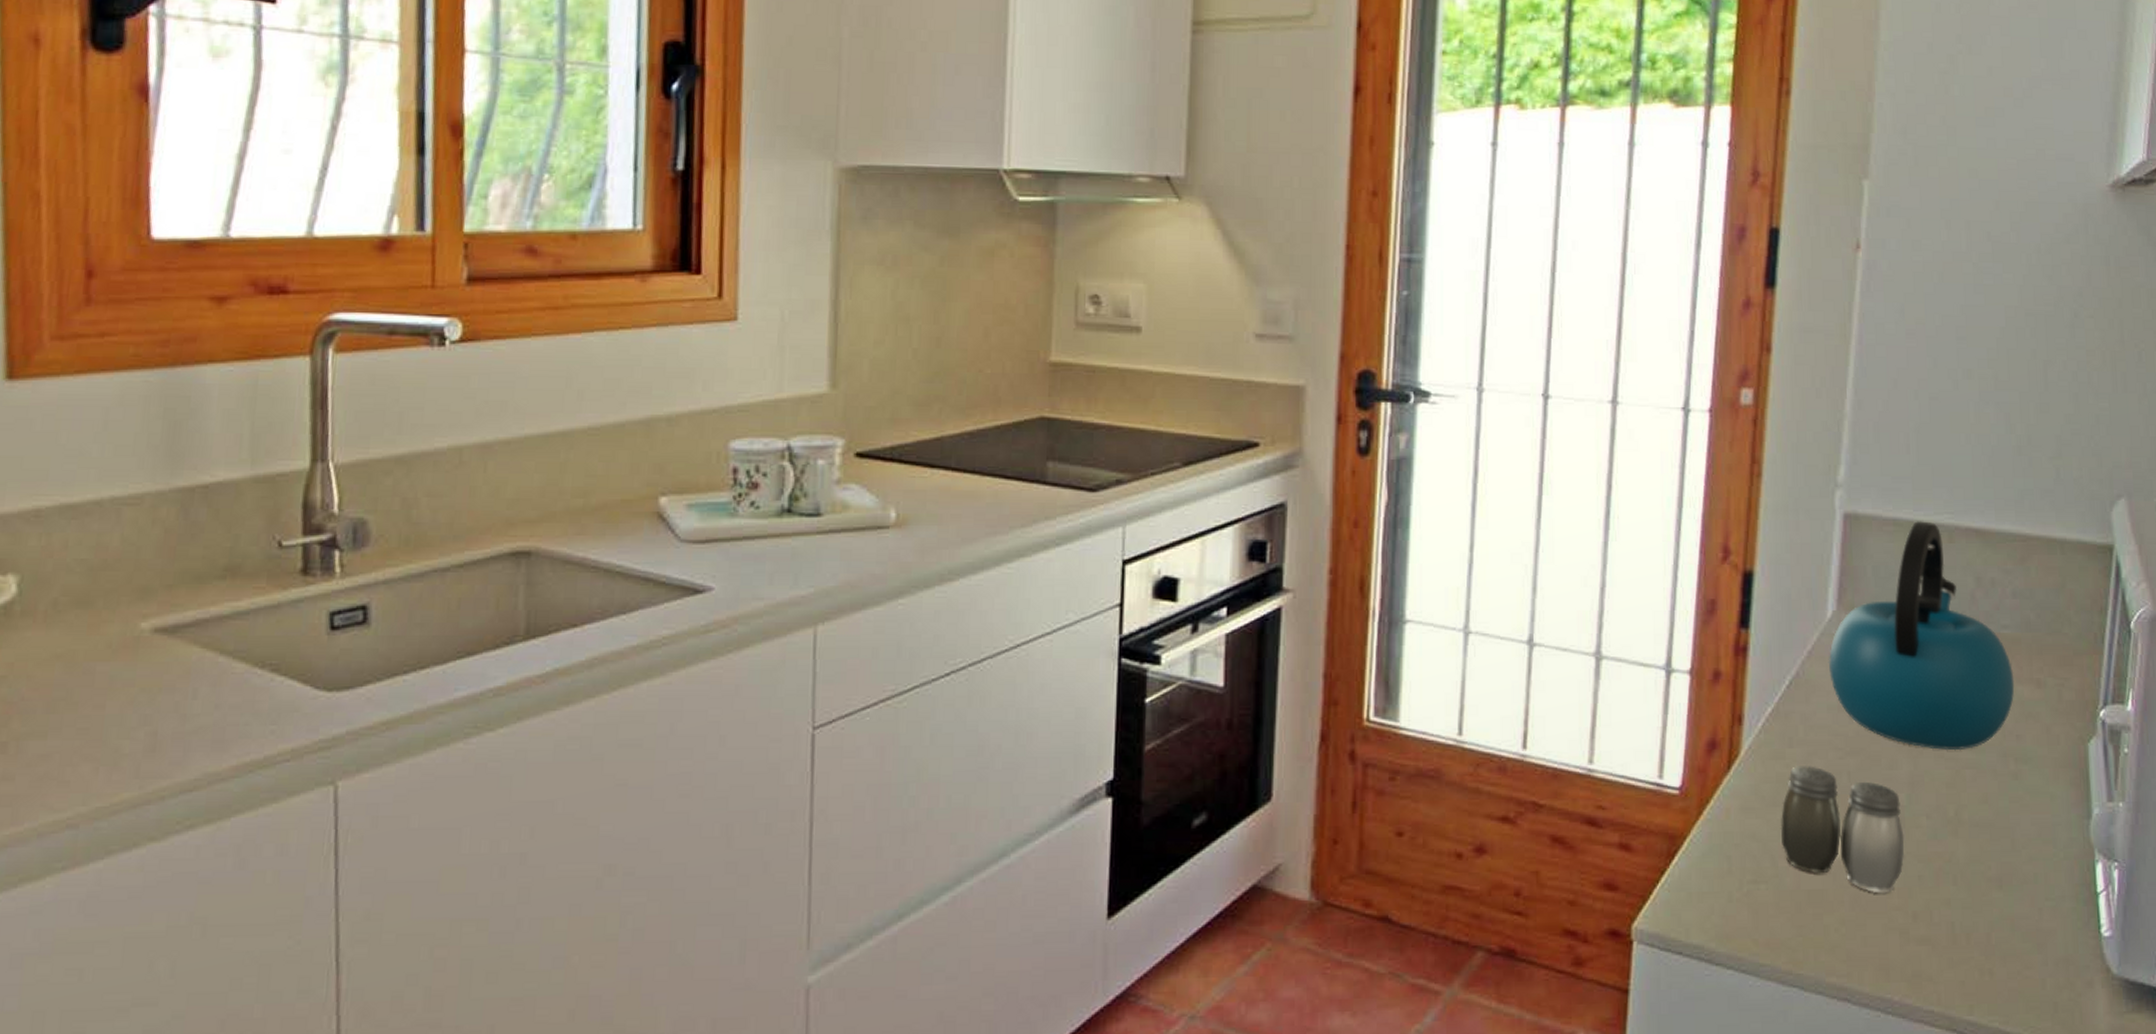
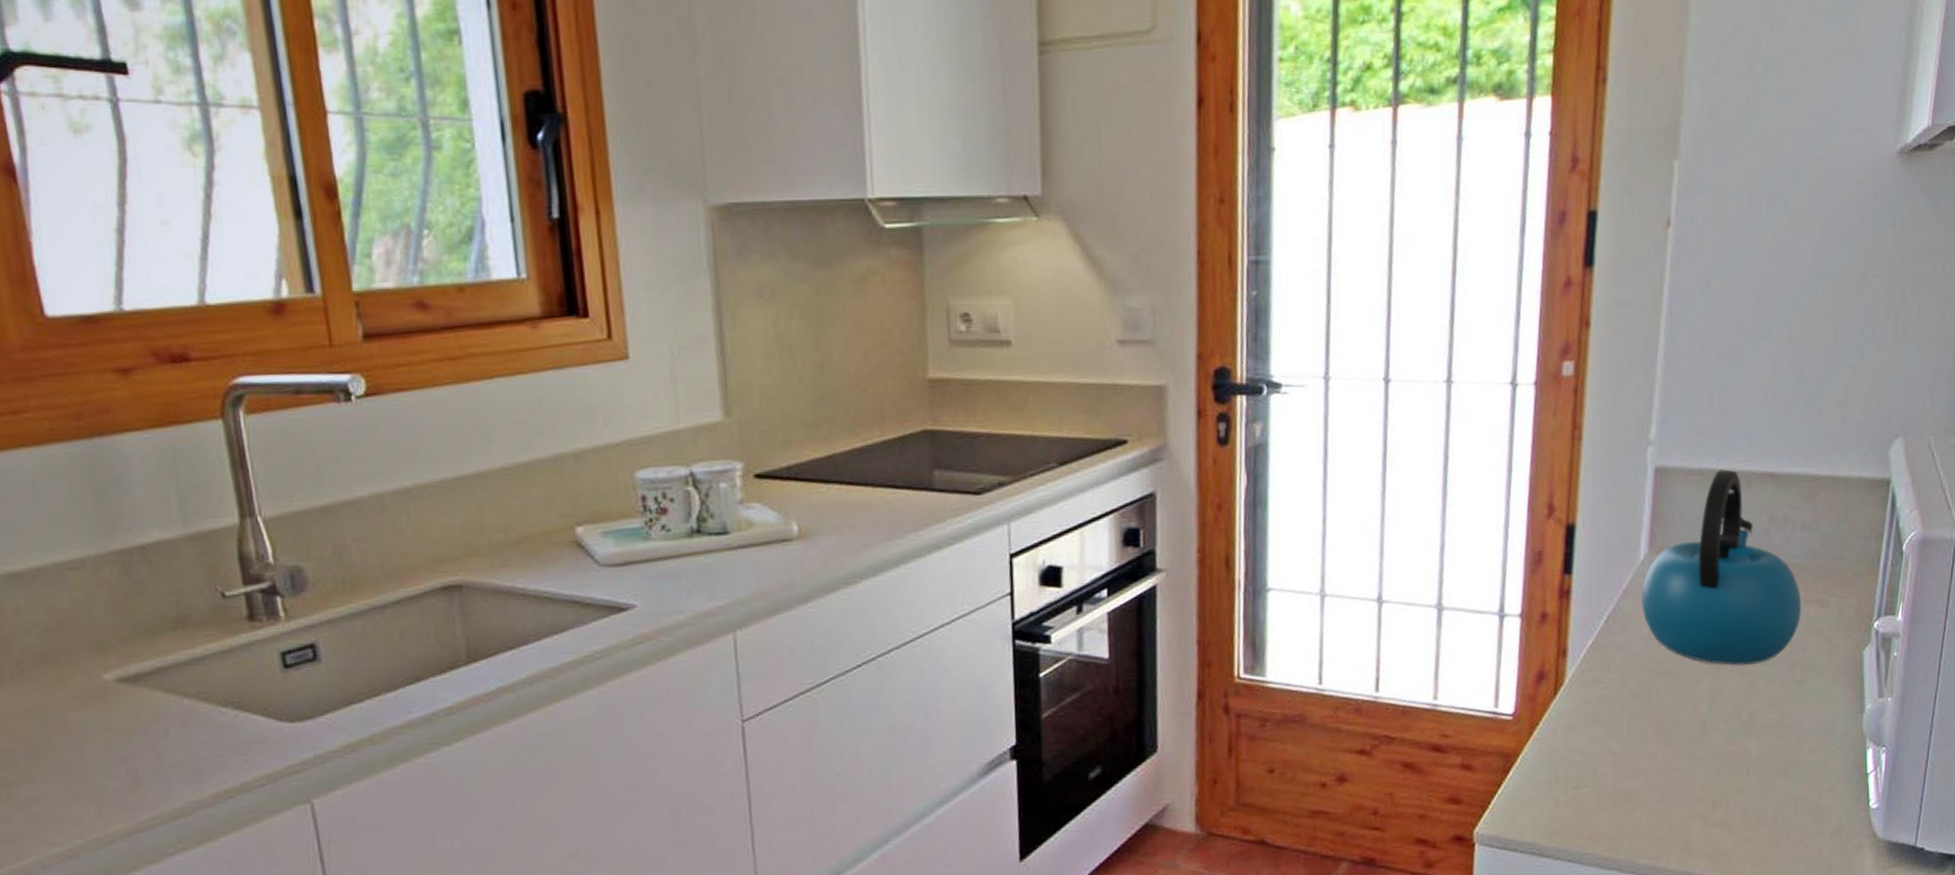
salt and pepper shaker: present [1780,764,1905,894] -> none [1599,686,1706,789]

